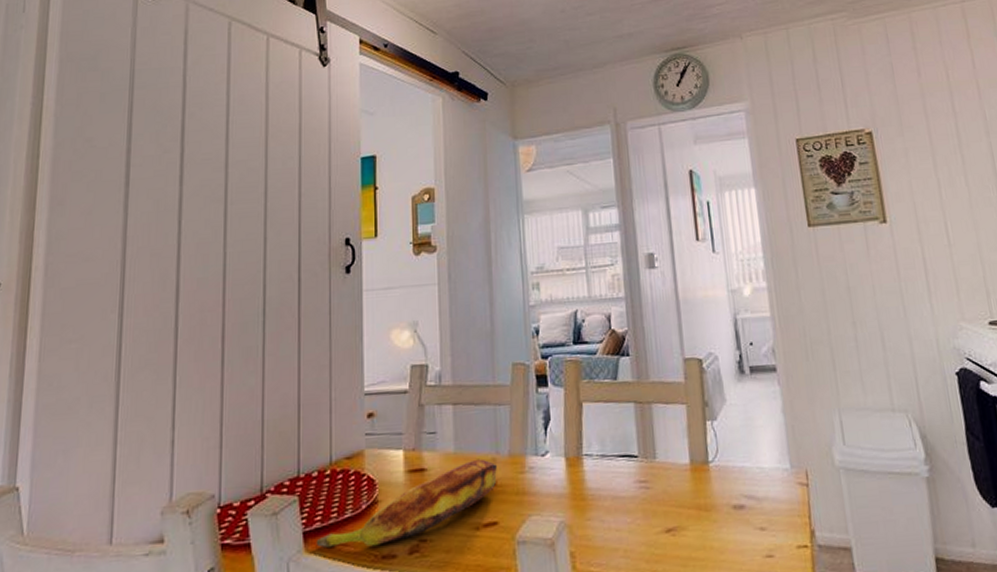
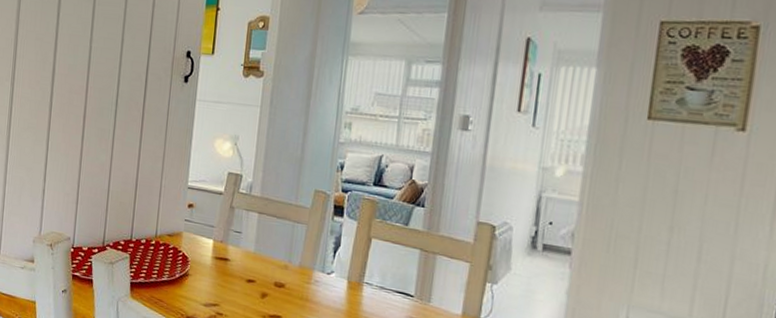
banana: present [316,458,497,548] -> none [139,262,288,309]

